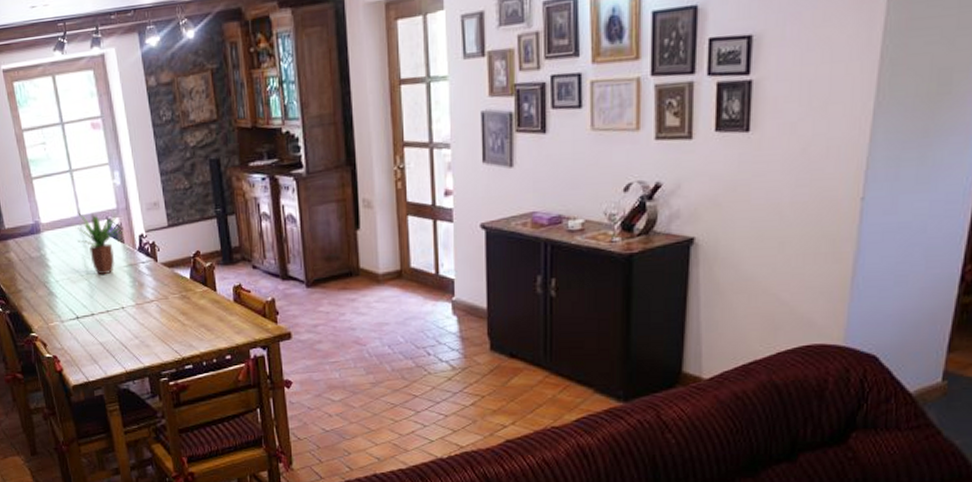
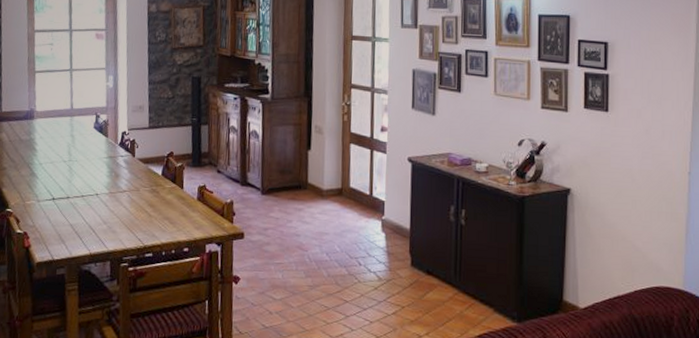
potted plant: present [75,212,124,275] -> none [66,105,109,163]

